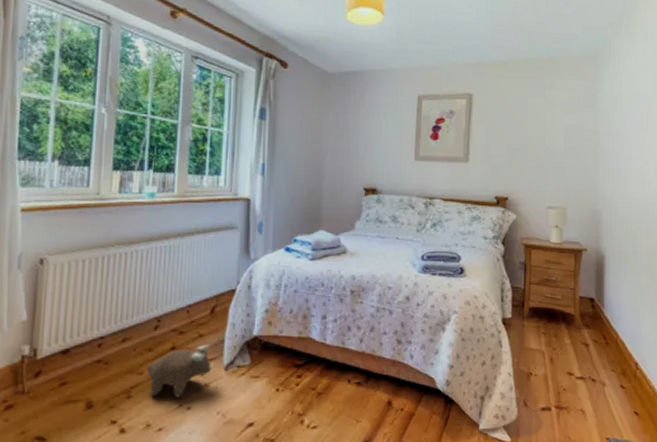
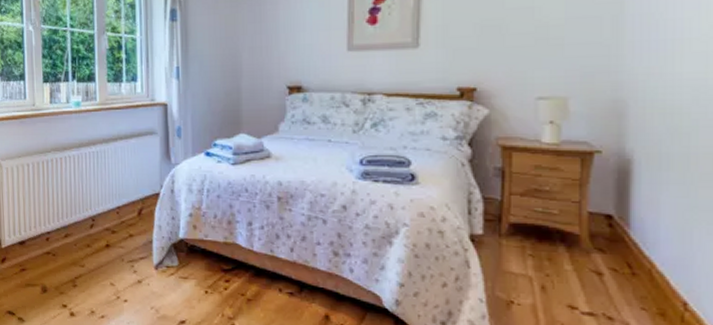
plush toy: present [147,343,214,398] -> none [87,243,145,291]

